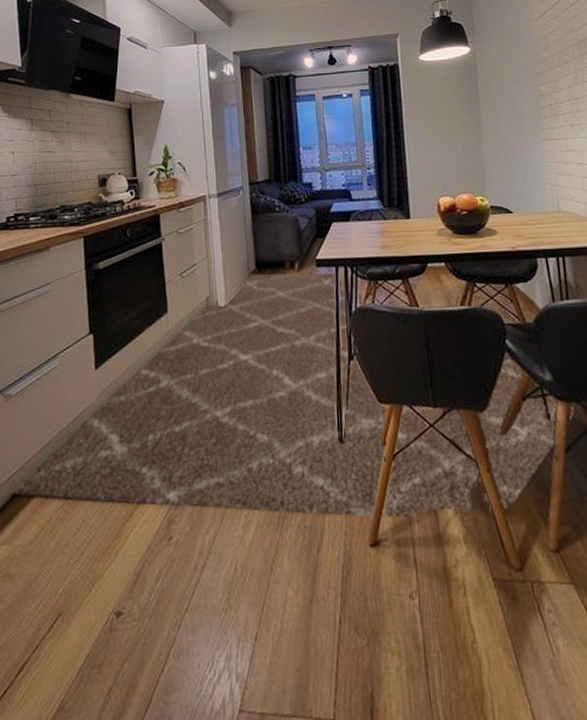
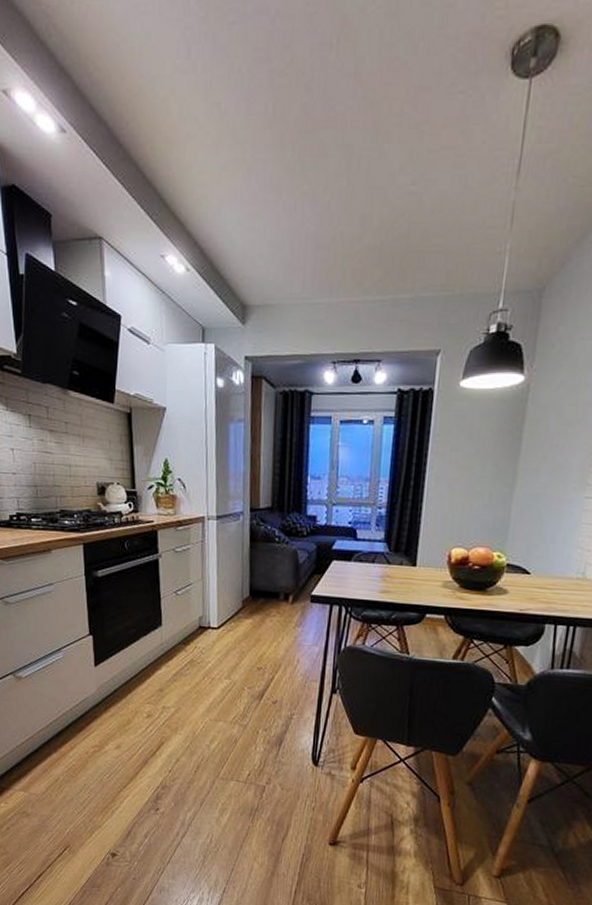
rug: present [11,272,575,518] -> none [25,600,547,840]

